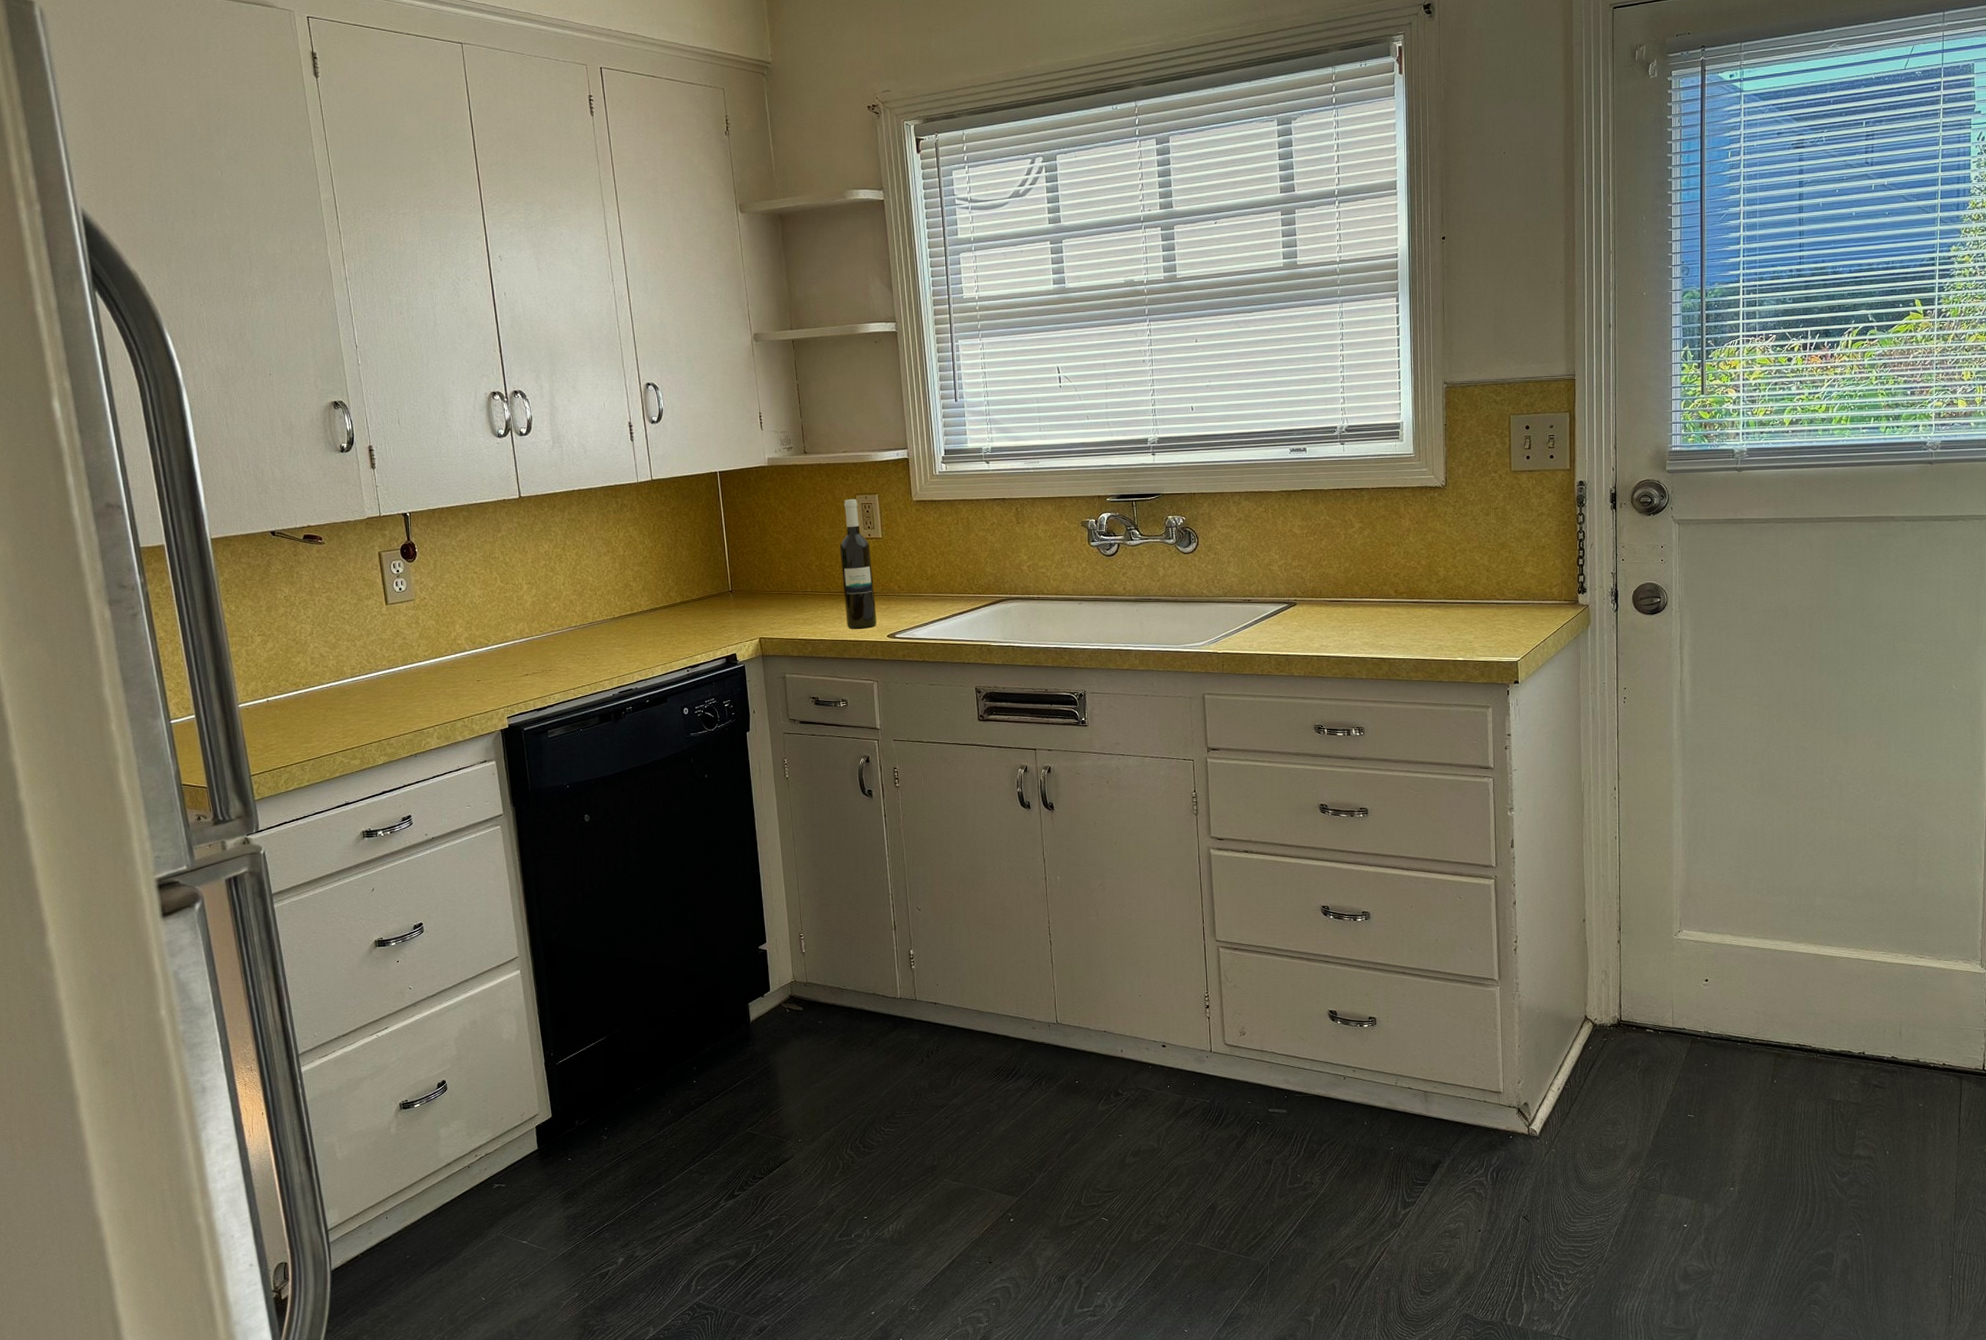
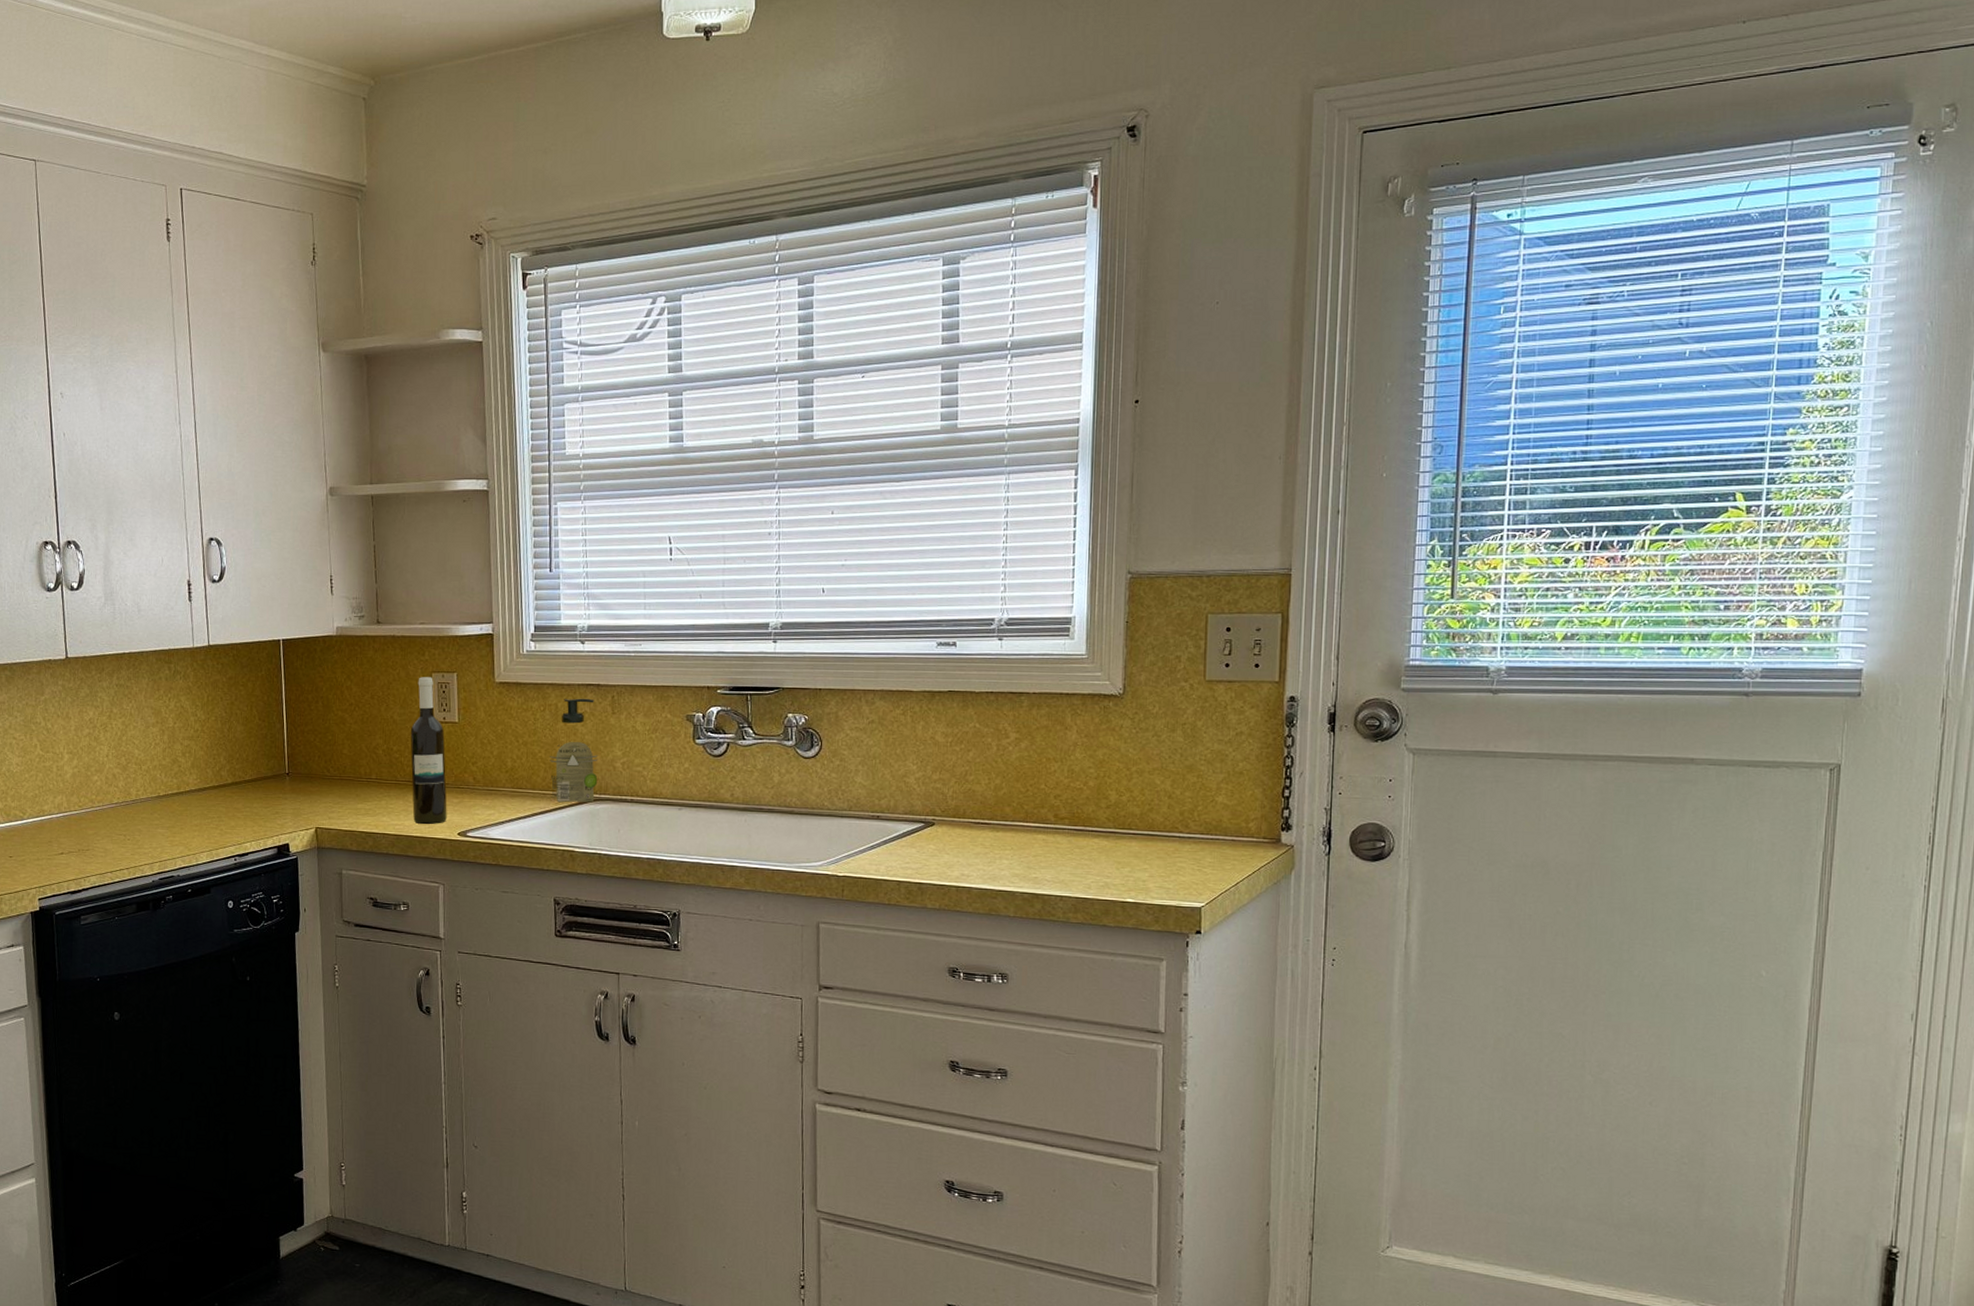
soap dispenser: none [964,511,1008,604] -> present [549,698,598,803]

